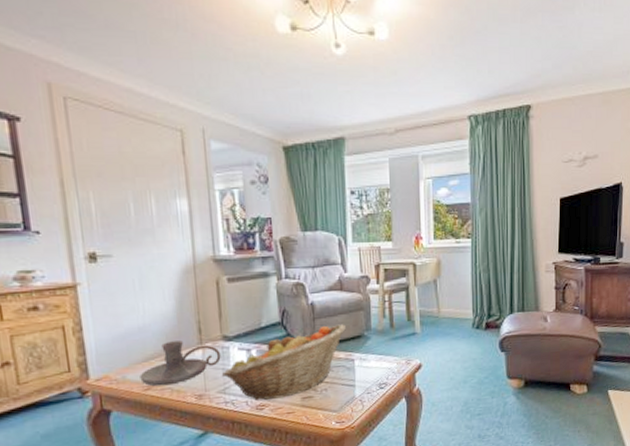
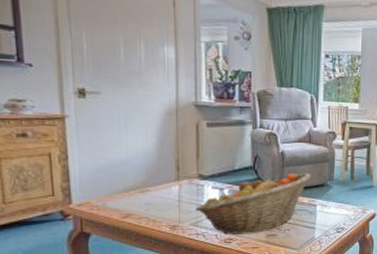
candle holder: present [140,341,221,387] -> none [119,176,196,215]

